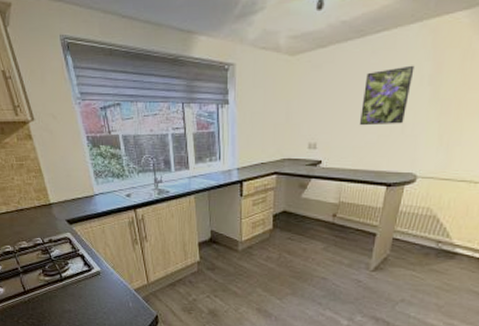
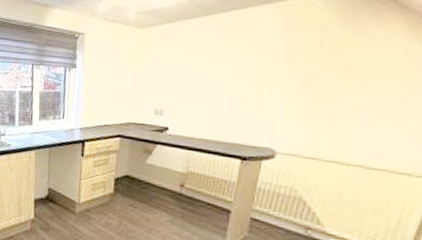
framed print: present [360,65,415,126] -> none [210,42,267,97]

